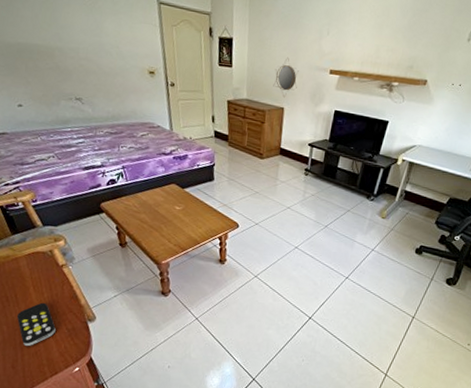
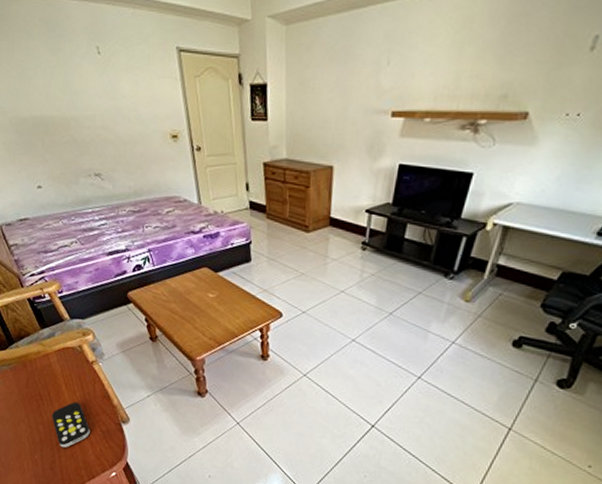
home mirror: present [273,57,299,98] -> none [318,100,351,154]

